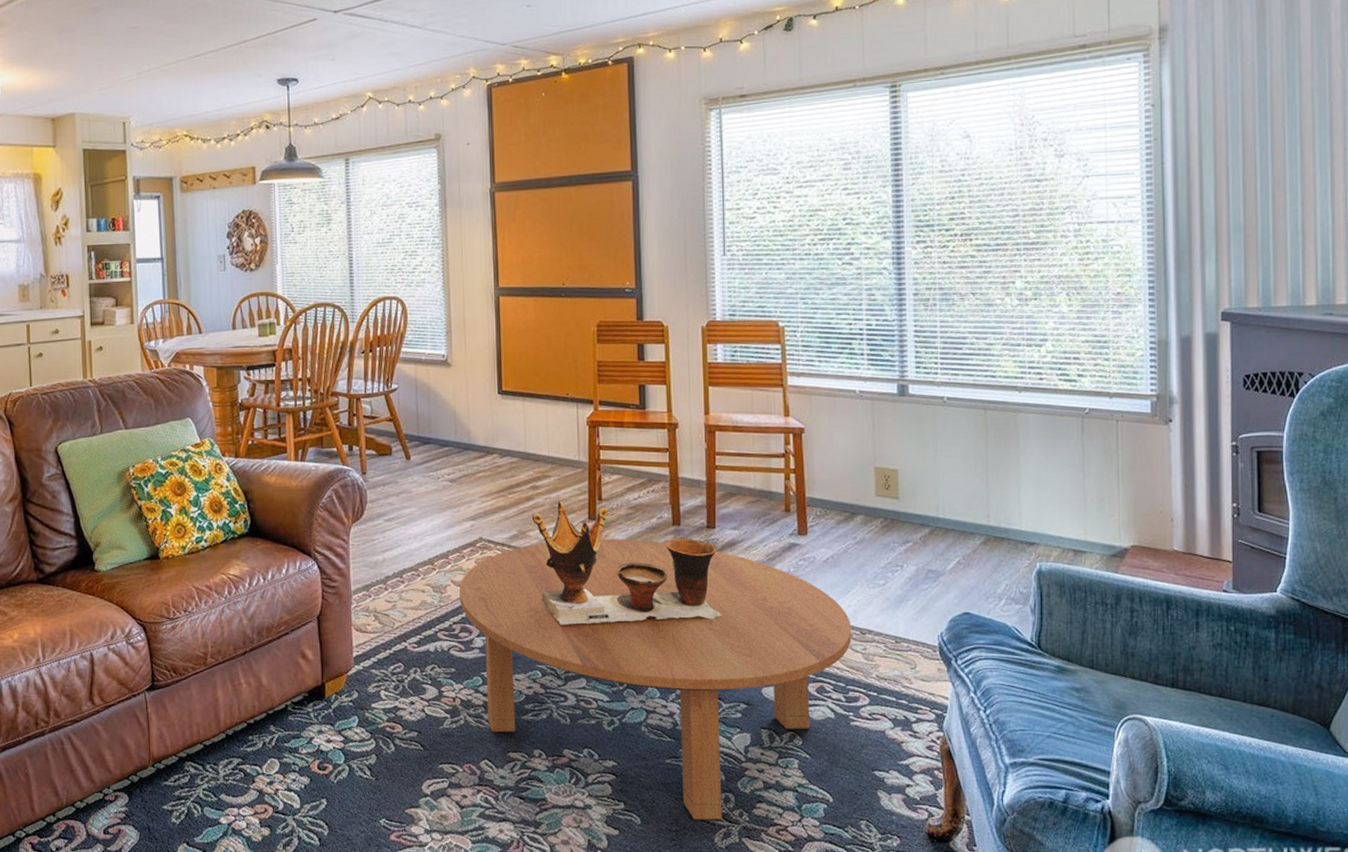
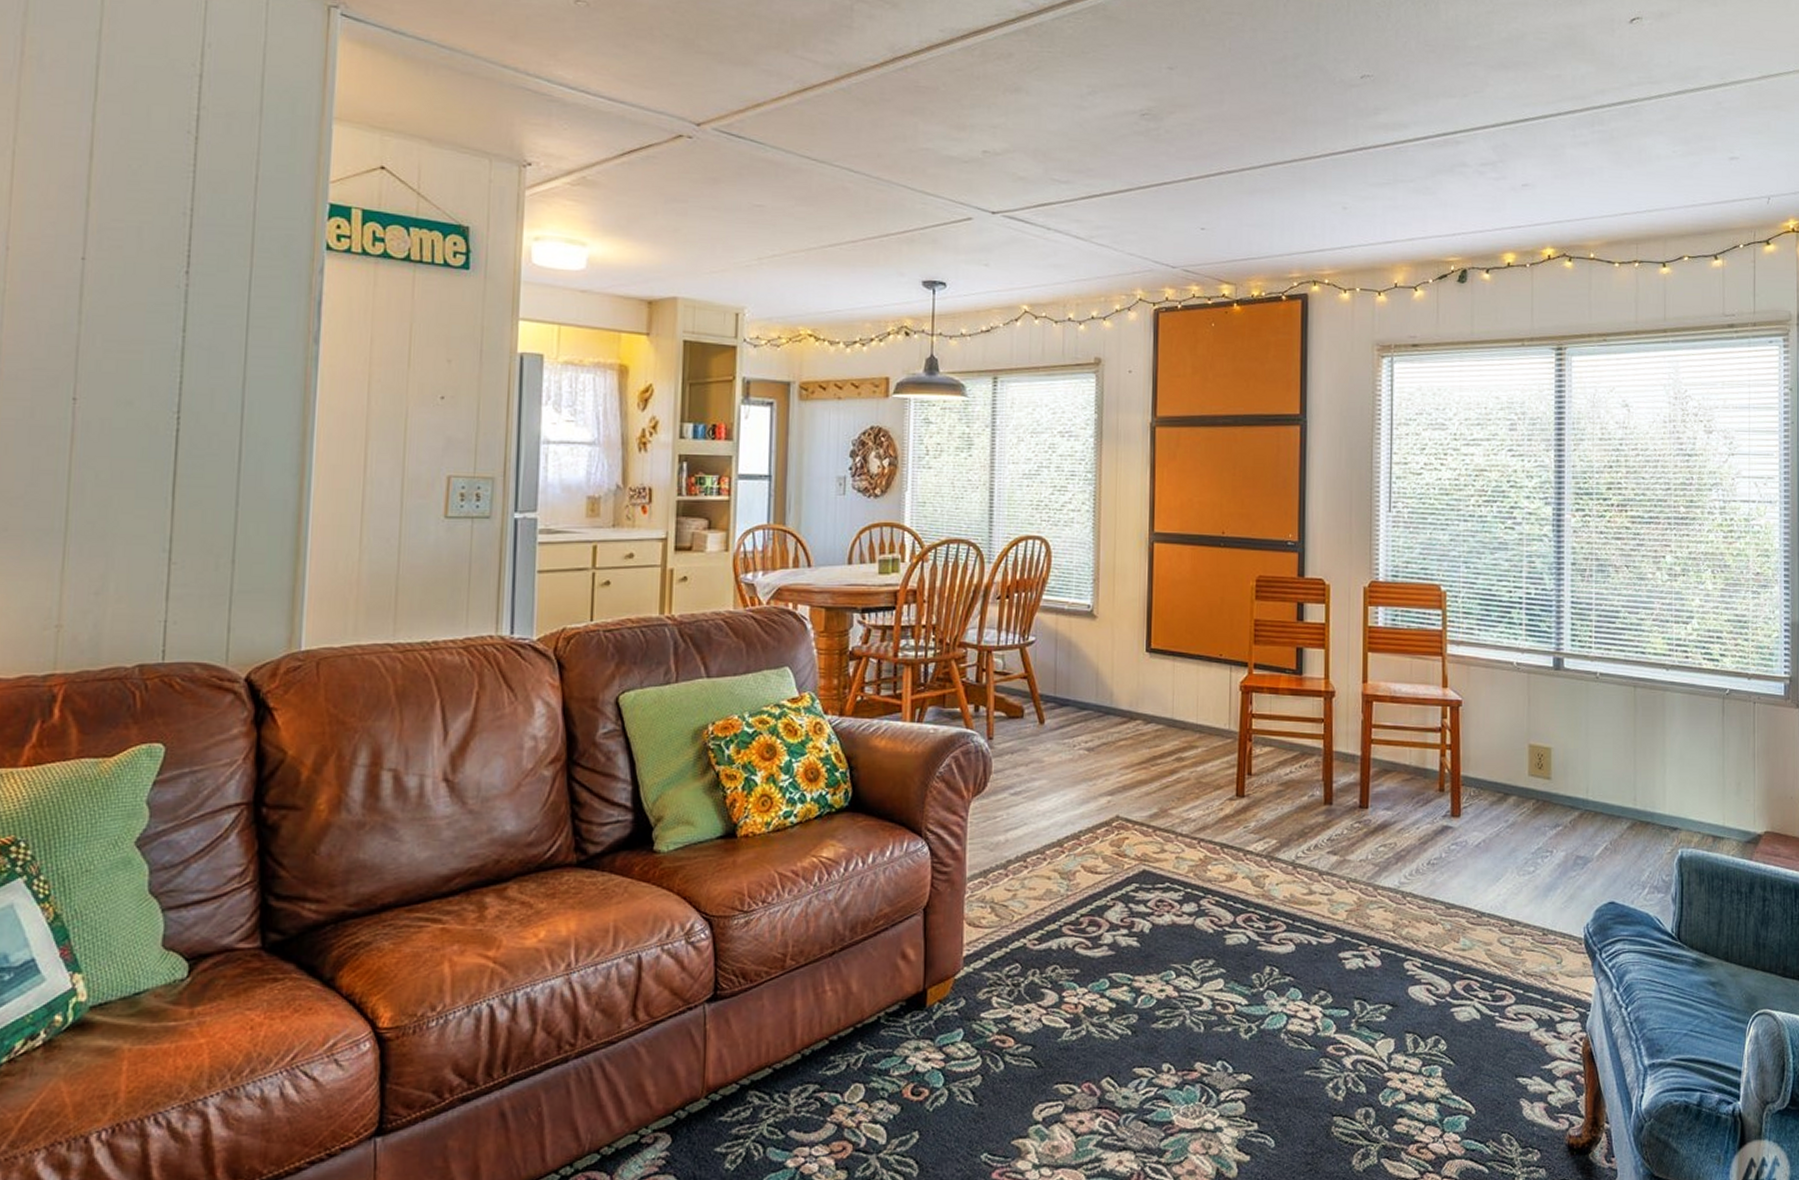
coffee table: present [459,538,852,820] -> none [1090,818,1501,1141]
pottery: present [531,501,722,625] -> none [1174,775,1371,917]

